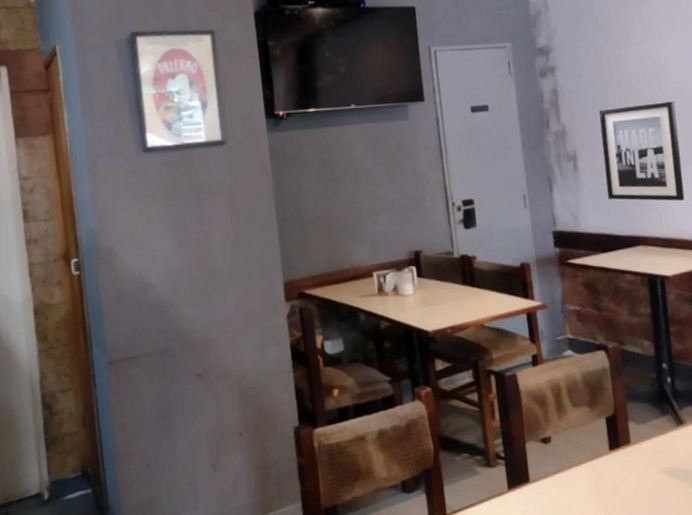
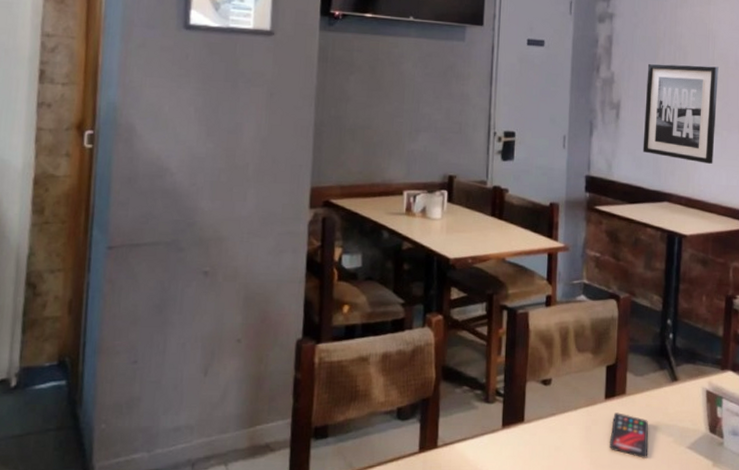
smartphone: none [620,462,665,506] -> present [609,412,649,458]

